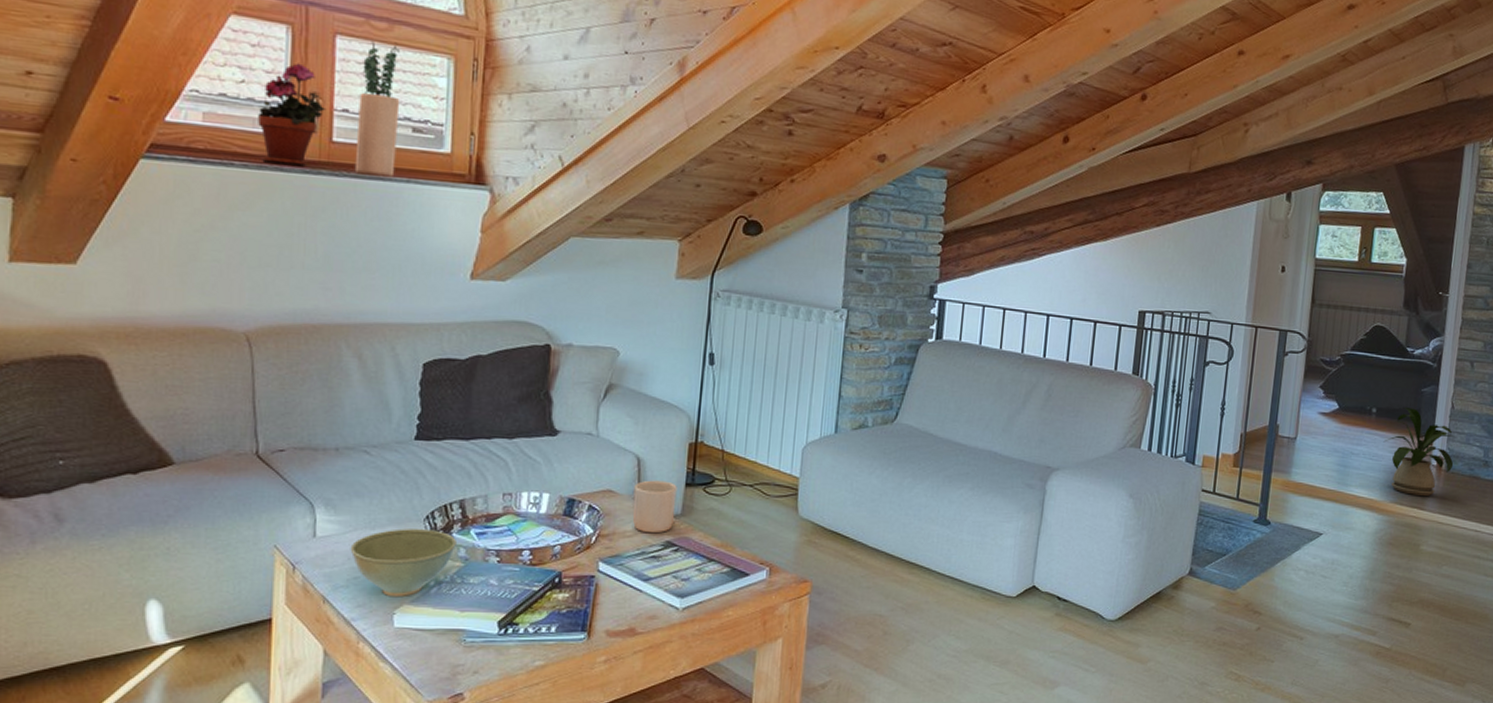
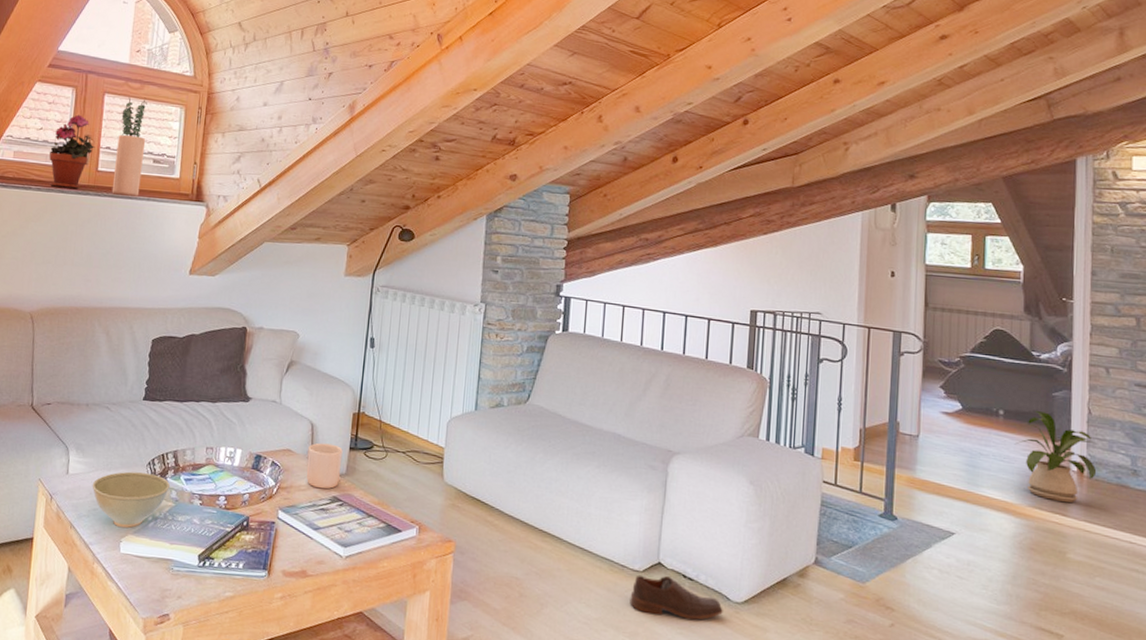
shoe: none [1001,599,1097,642] -> present [630,575,723,620]

